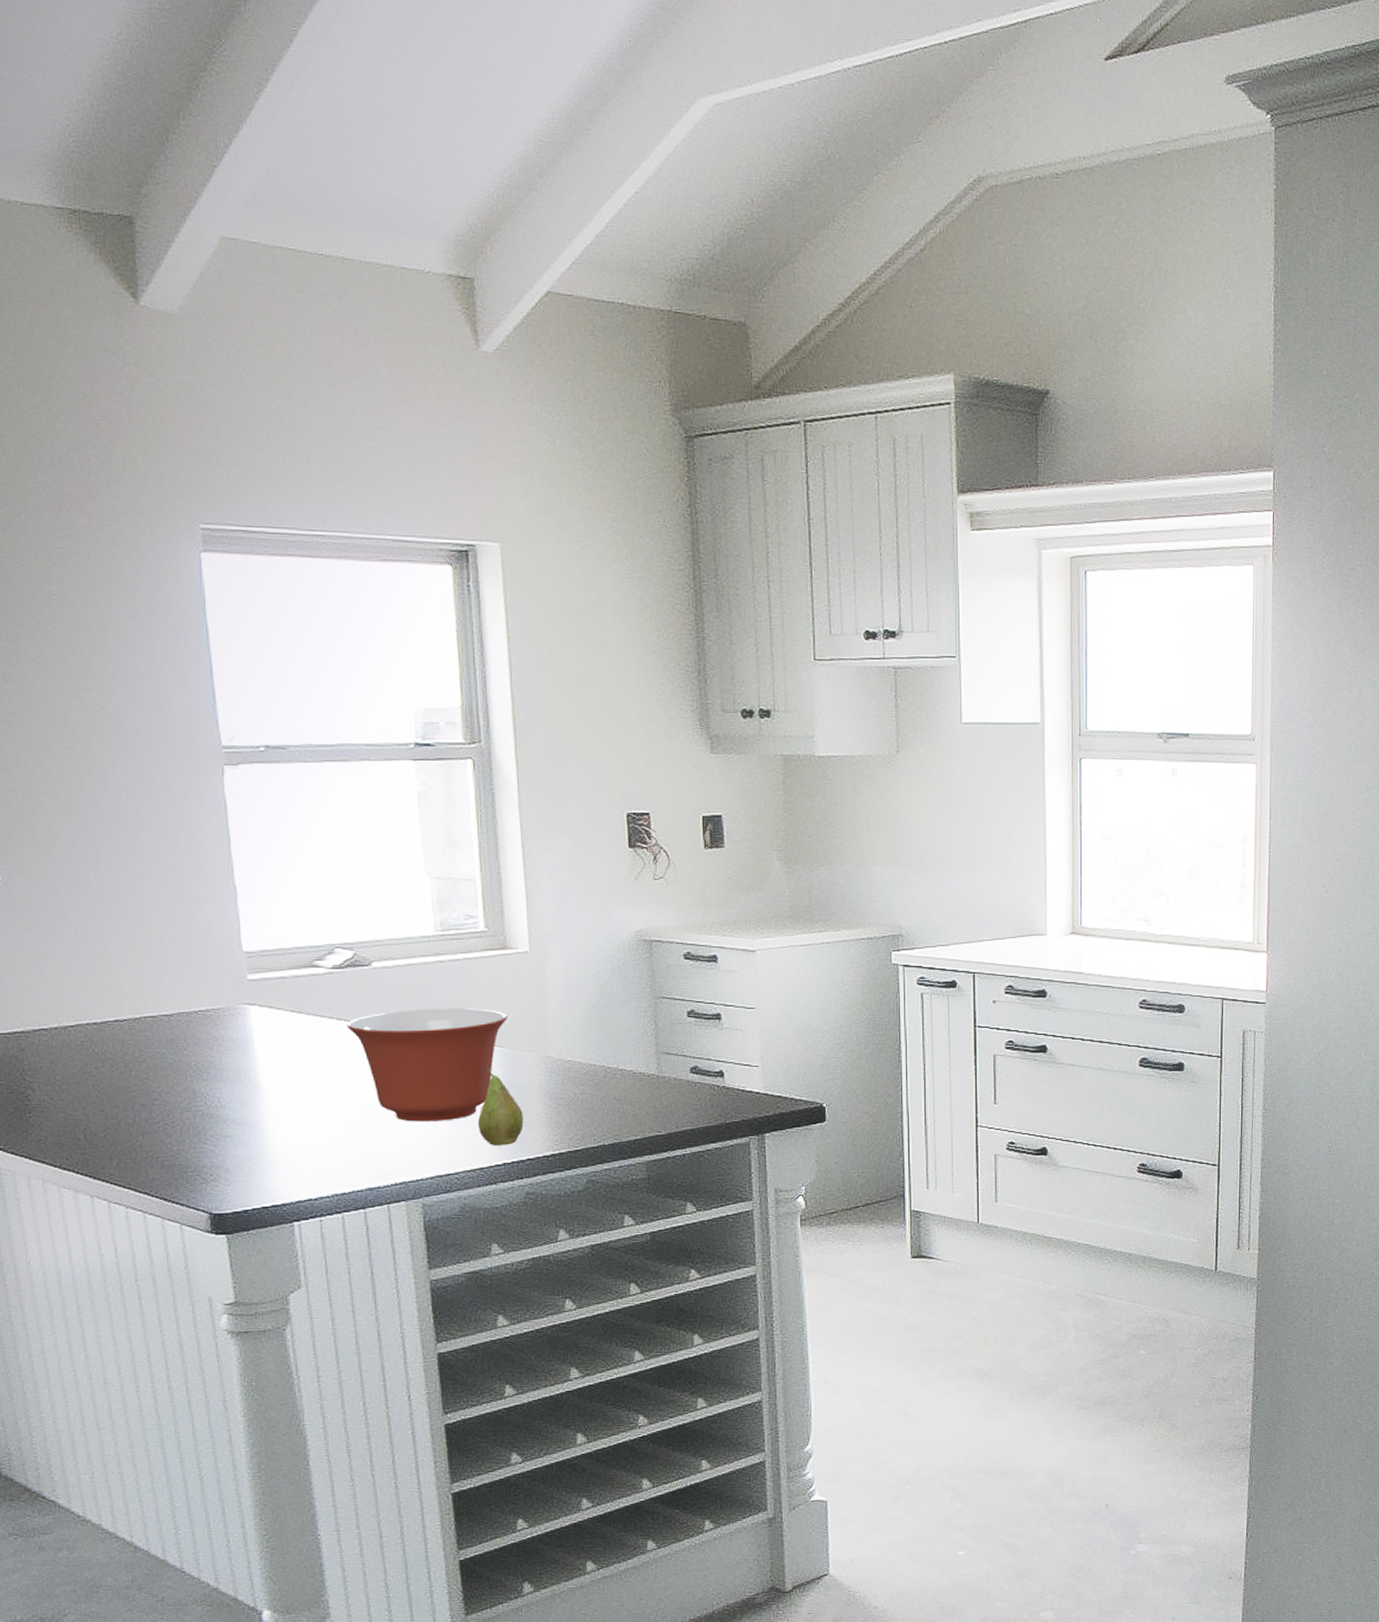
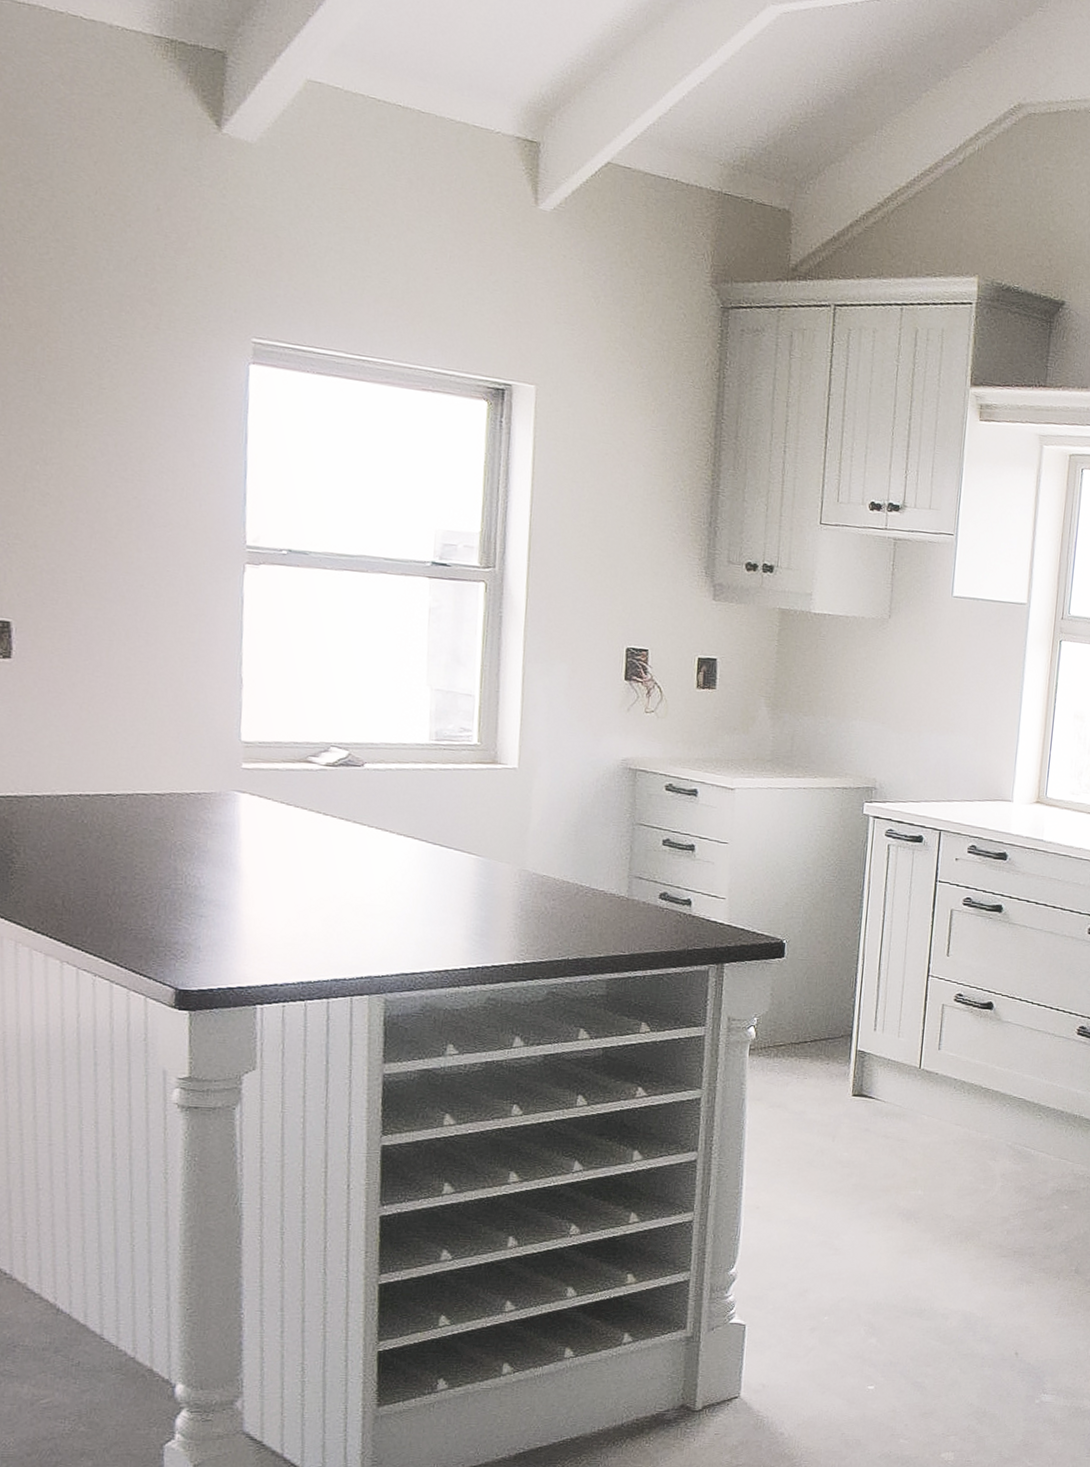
mixing bowl: present [346,1008,508,1122] -> none [332,812,490,922]
fruit: present [478,1067,524,1146] -> none [448,873,494,951]

